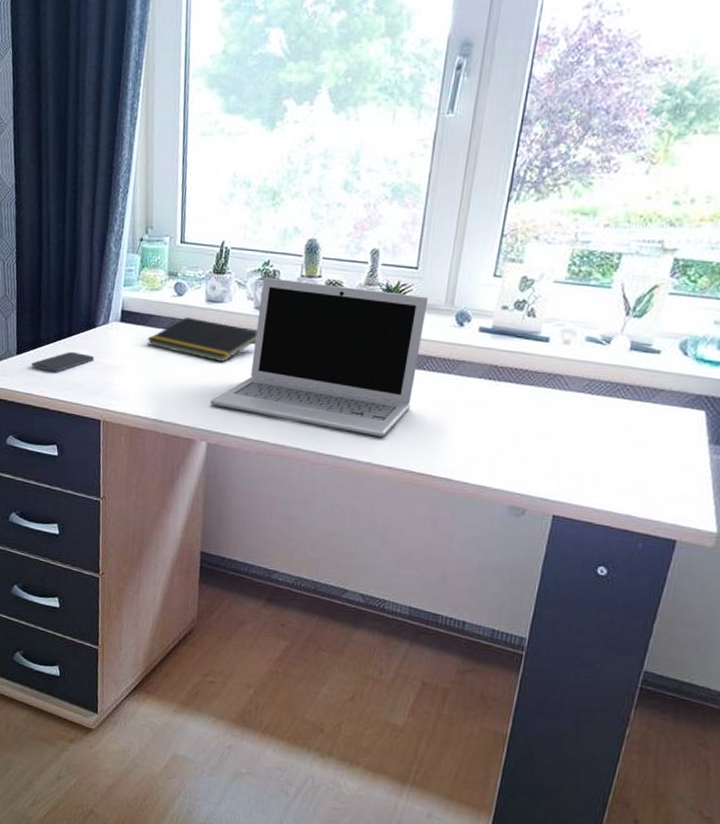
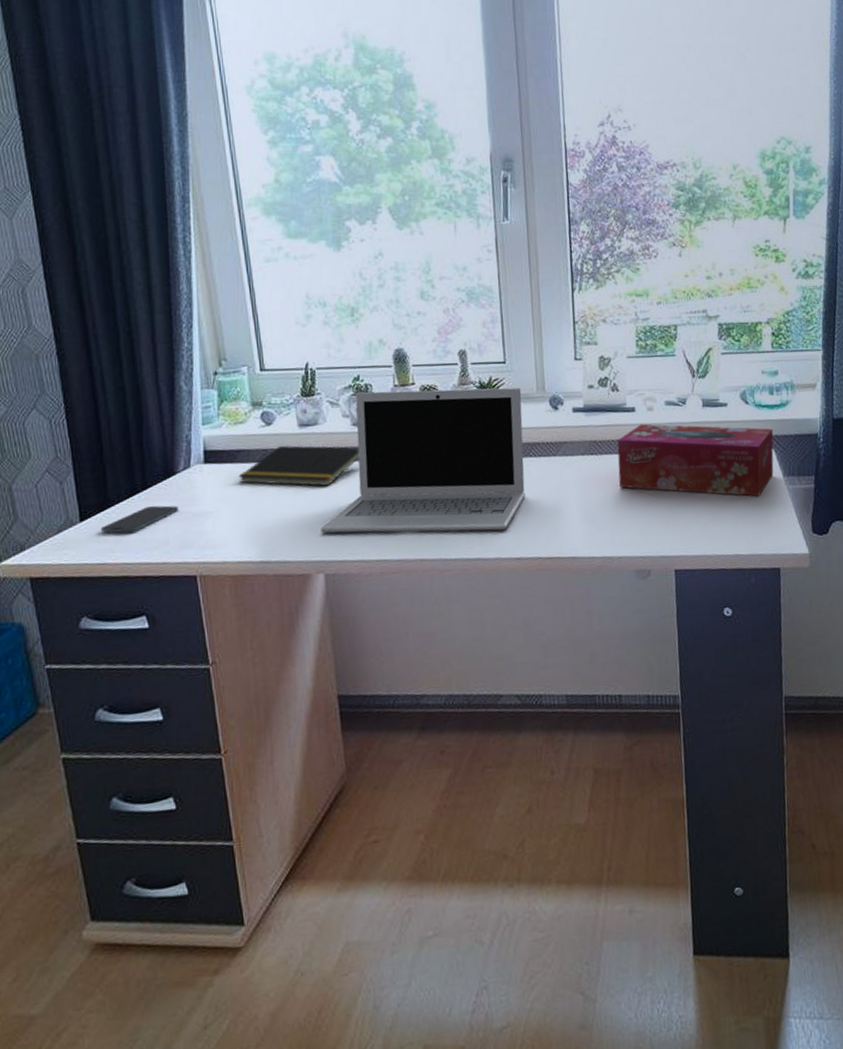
tissue box: none [512,357,711,460] -> present [617,424,774,497]

